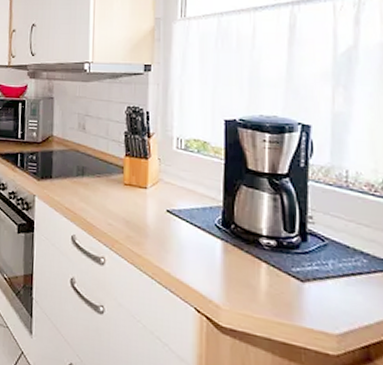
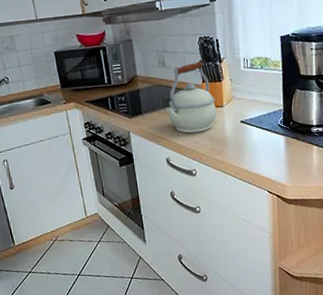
kettle: none [79,132,139,214] -> present [166,61,217,134]

